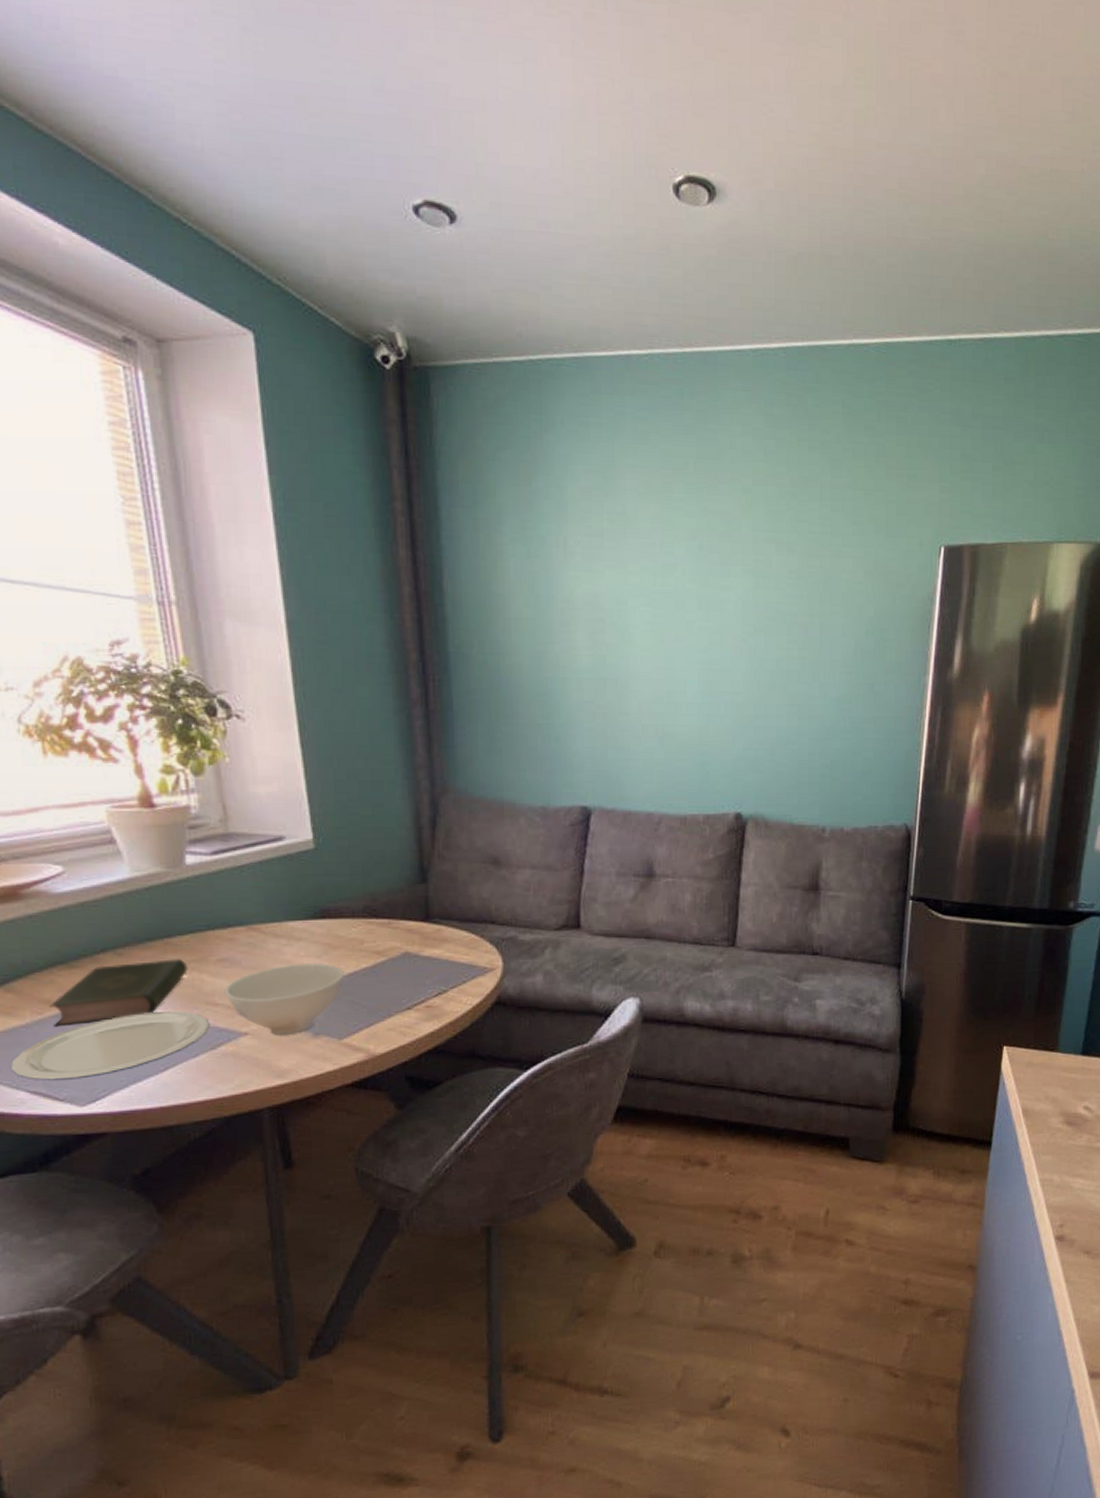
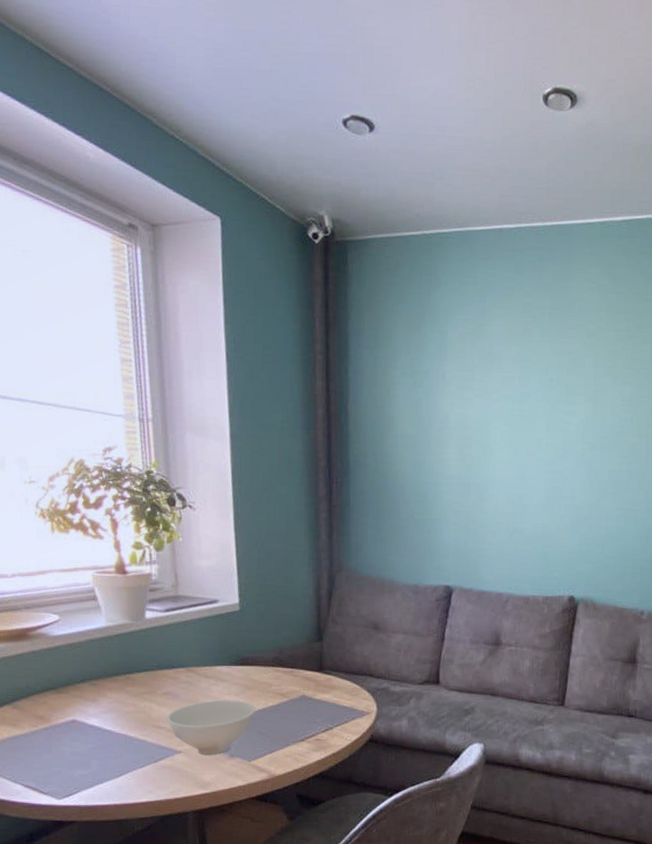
plate: present [11,1010,210,1081] -> none [13,730,154,779]
book: present [49,959,188,1027] -> none [42,690,142,737]

